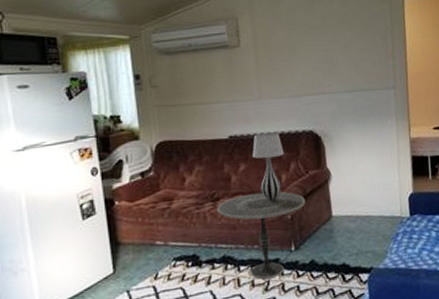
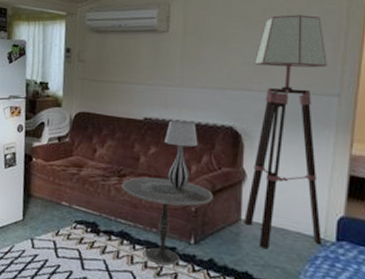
floor lamp: none [322,19,399,239] -> present [244,14,327,250]

